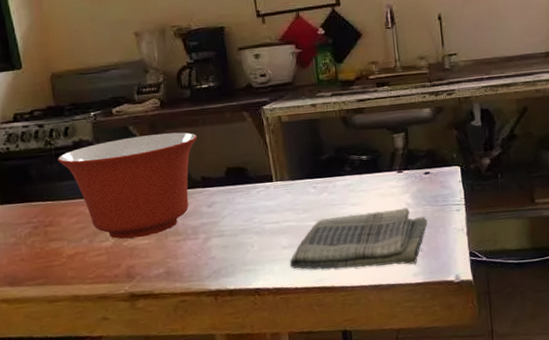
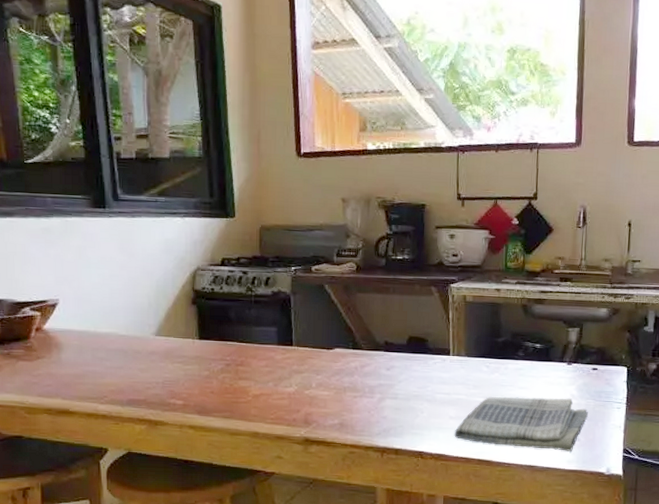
mixing bowl: present [58,132,198,239] -> none [256,295,387,389]

